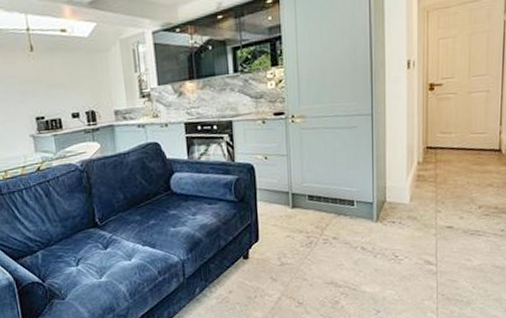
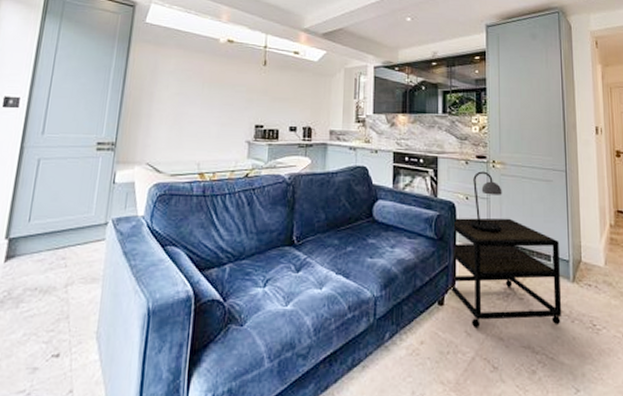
side table: none [252,171,365,274] -> present [449,218,562,329]
table lamp: none [271,128,303,189] -> present [471,171,502,233]

